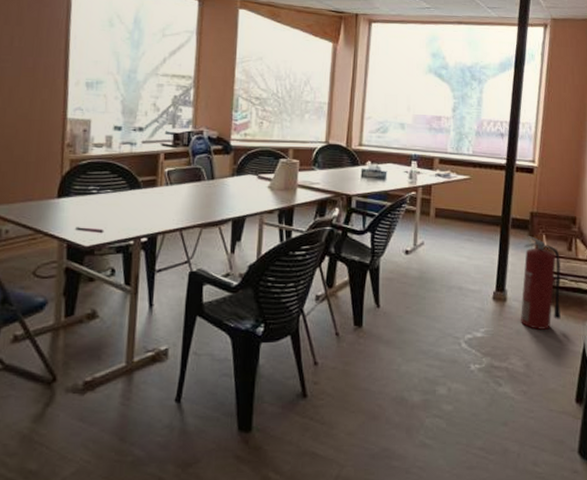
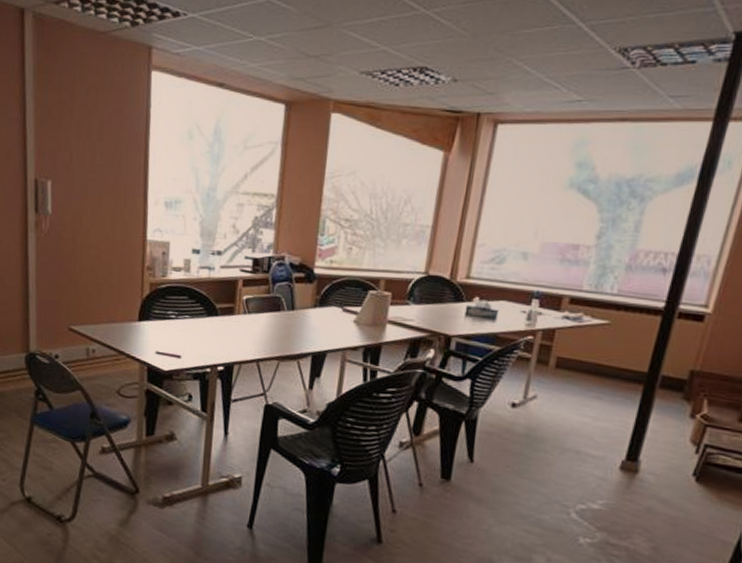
fire extinguisher: present [521,236,562,330] -> none [654,399,725,512]

